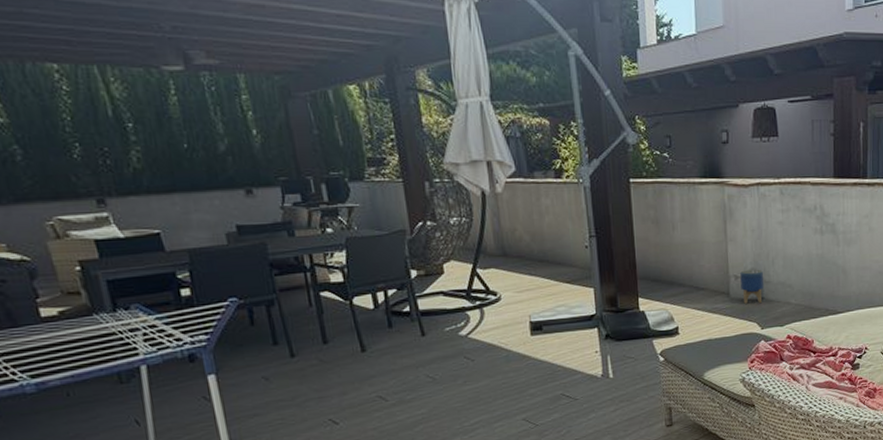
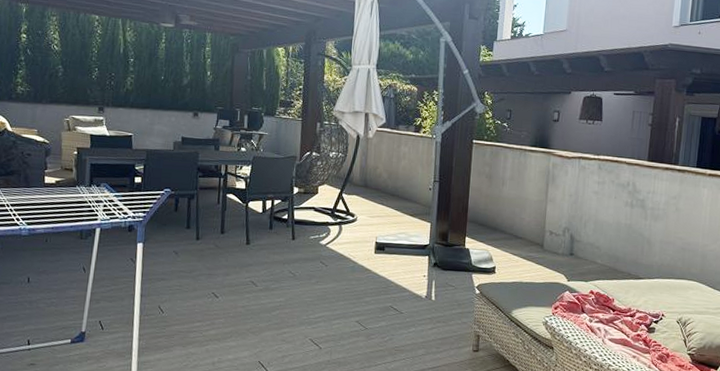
planter: present [740,269,764,304] -> none [554,227,576,258]

